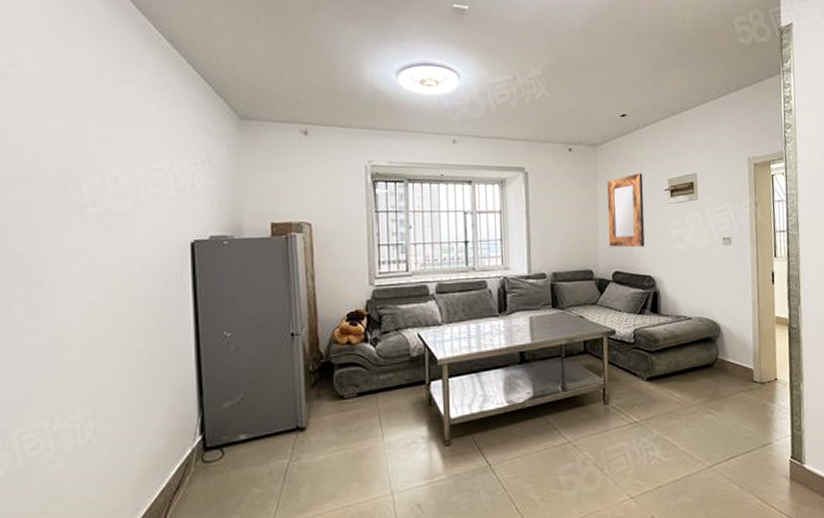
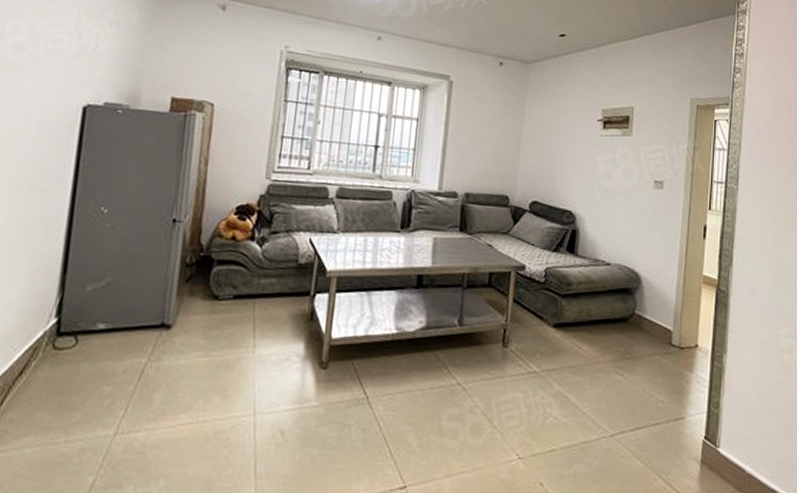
home mirror: present [607,173,645,248] -> none [530,98,576,179]

